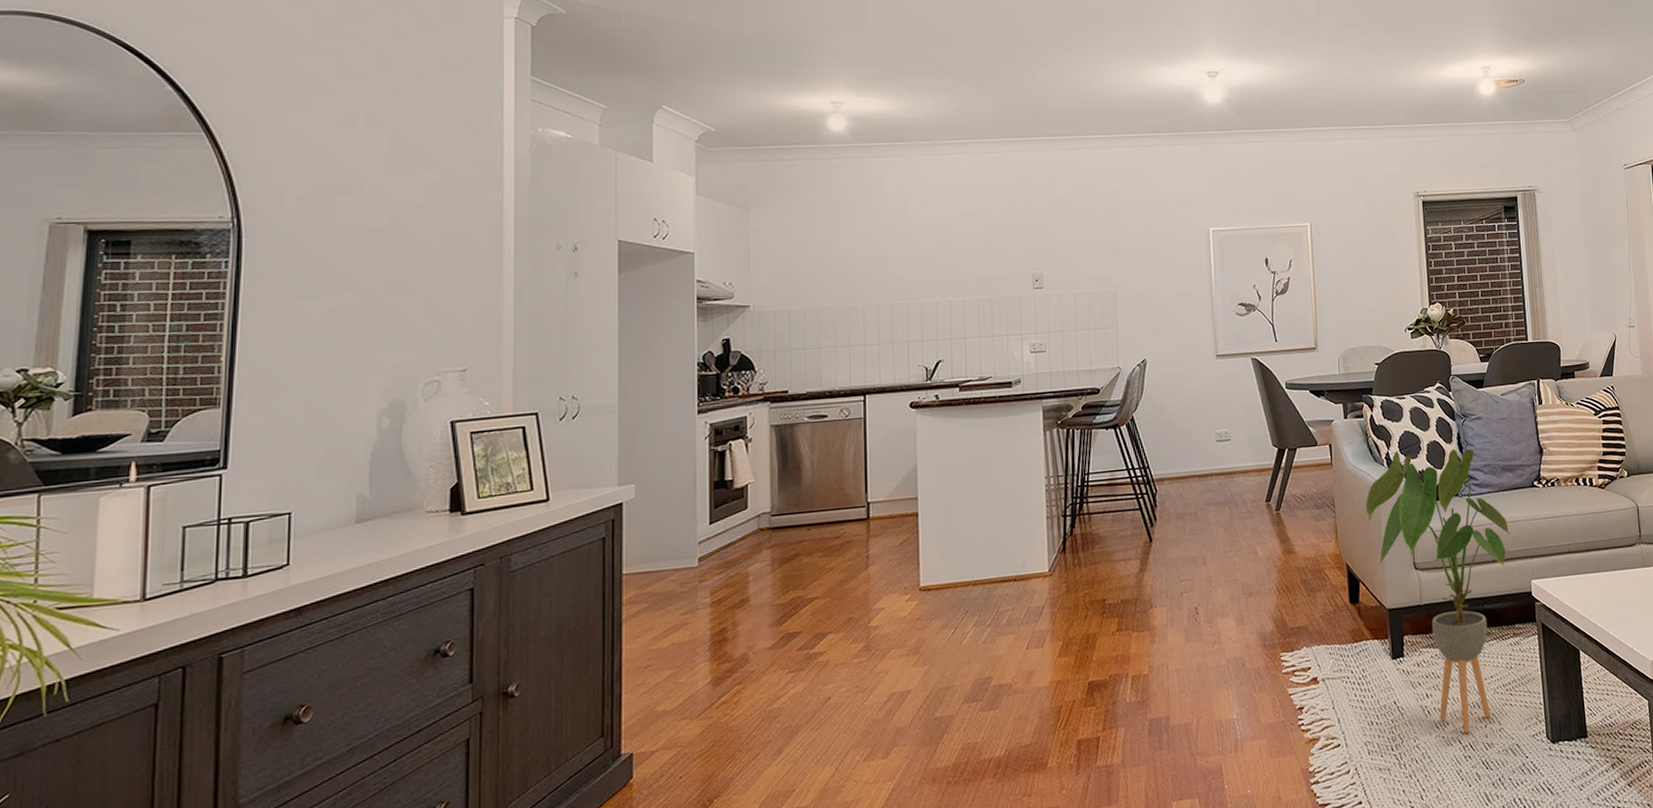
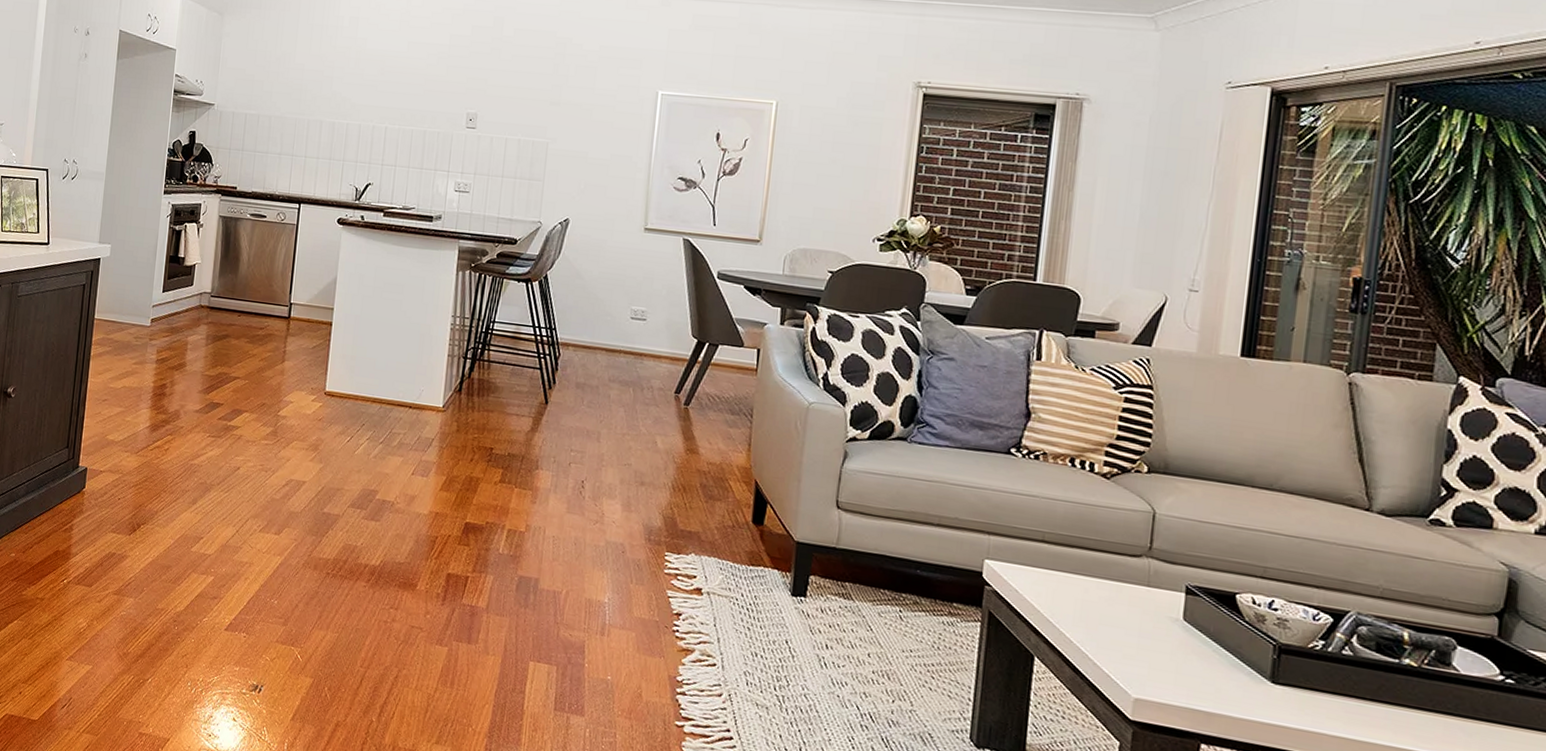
house plant: present [1365,449,1511,734] -> none [788,374,968,702]

